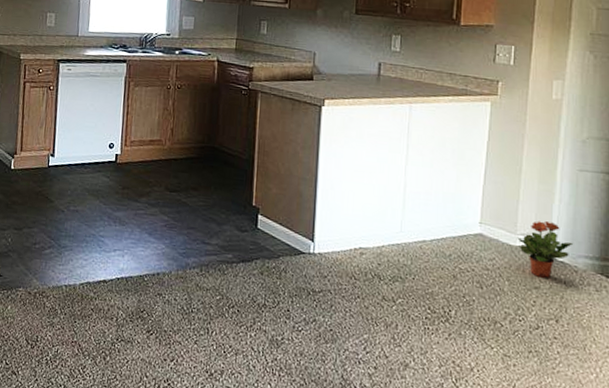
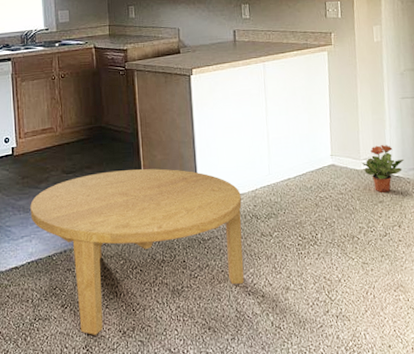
coffee table: none [126,196,364,370] -> present [30,168,244,335]

